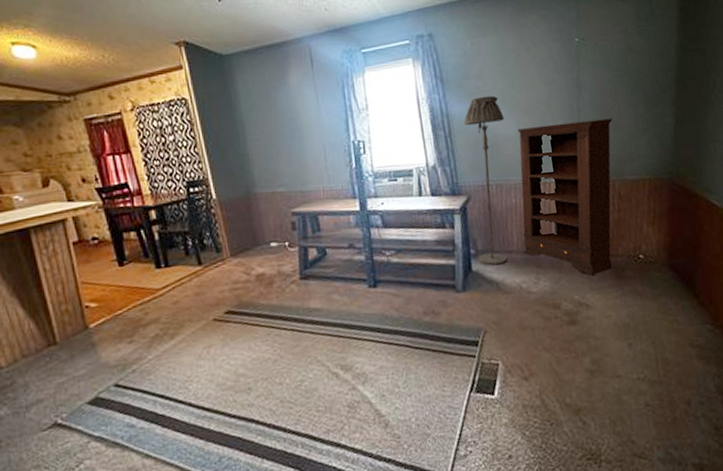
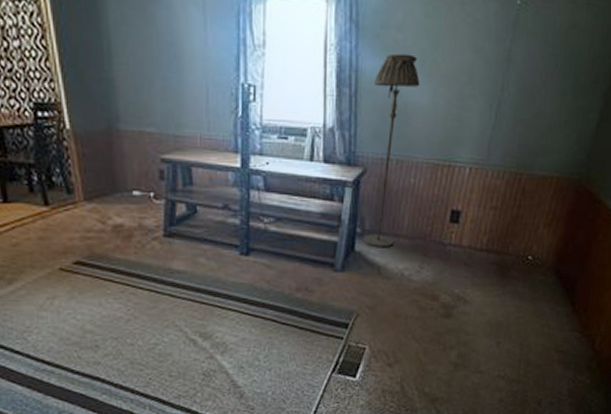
bookshelf: present [517,118,613,275] -> none [412,99,537,270]

